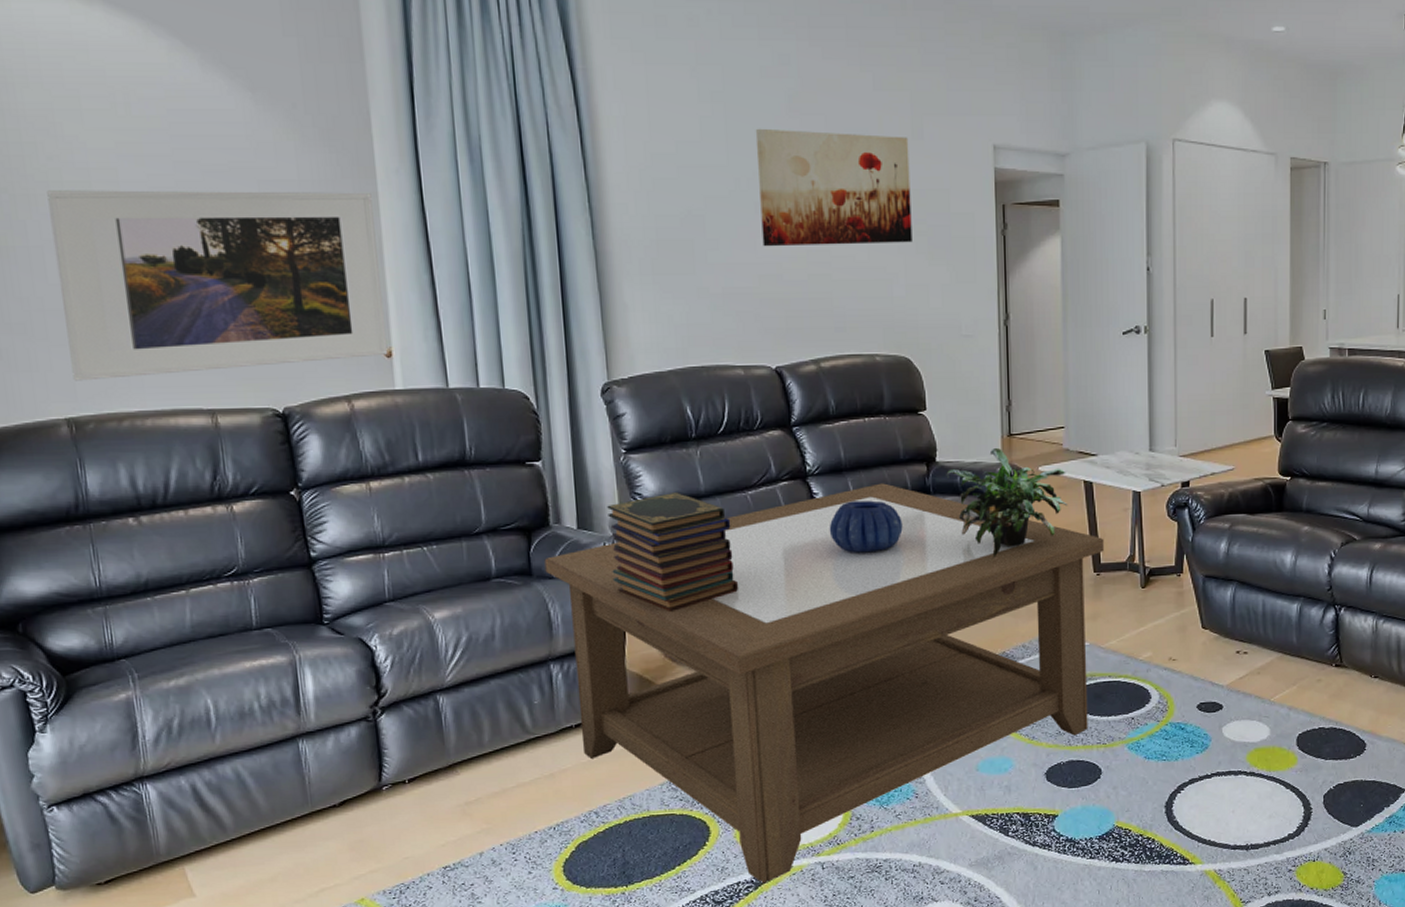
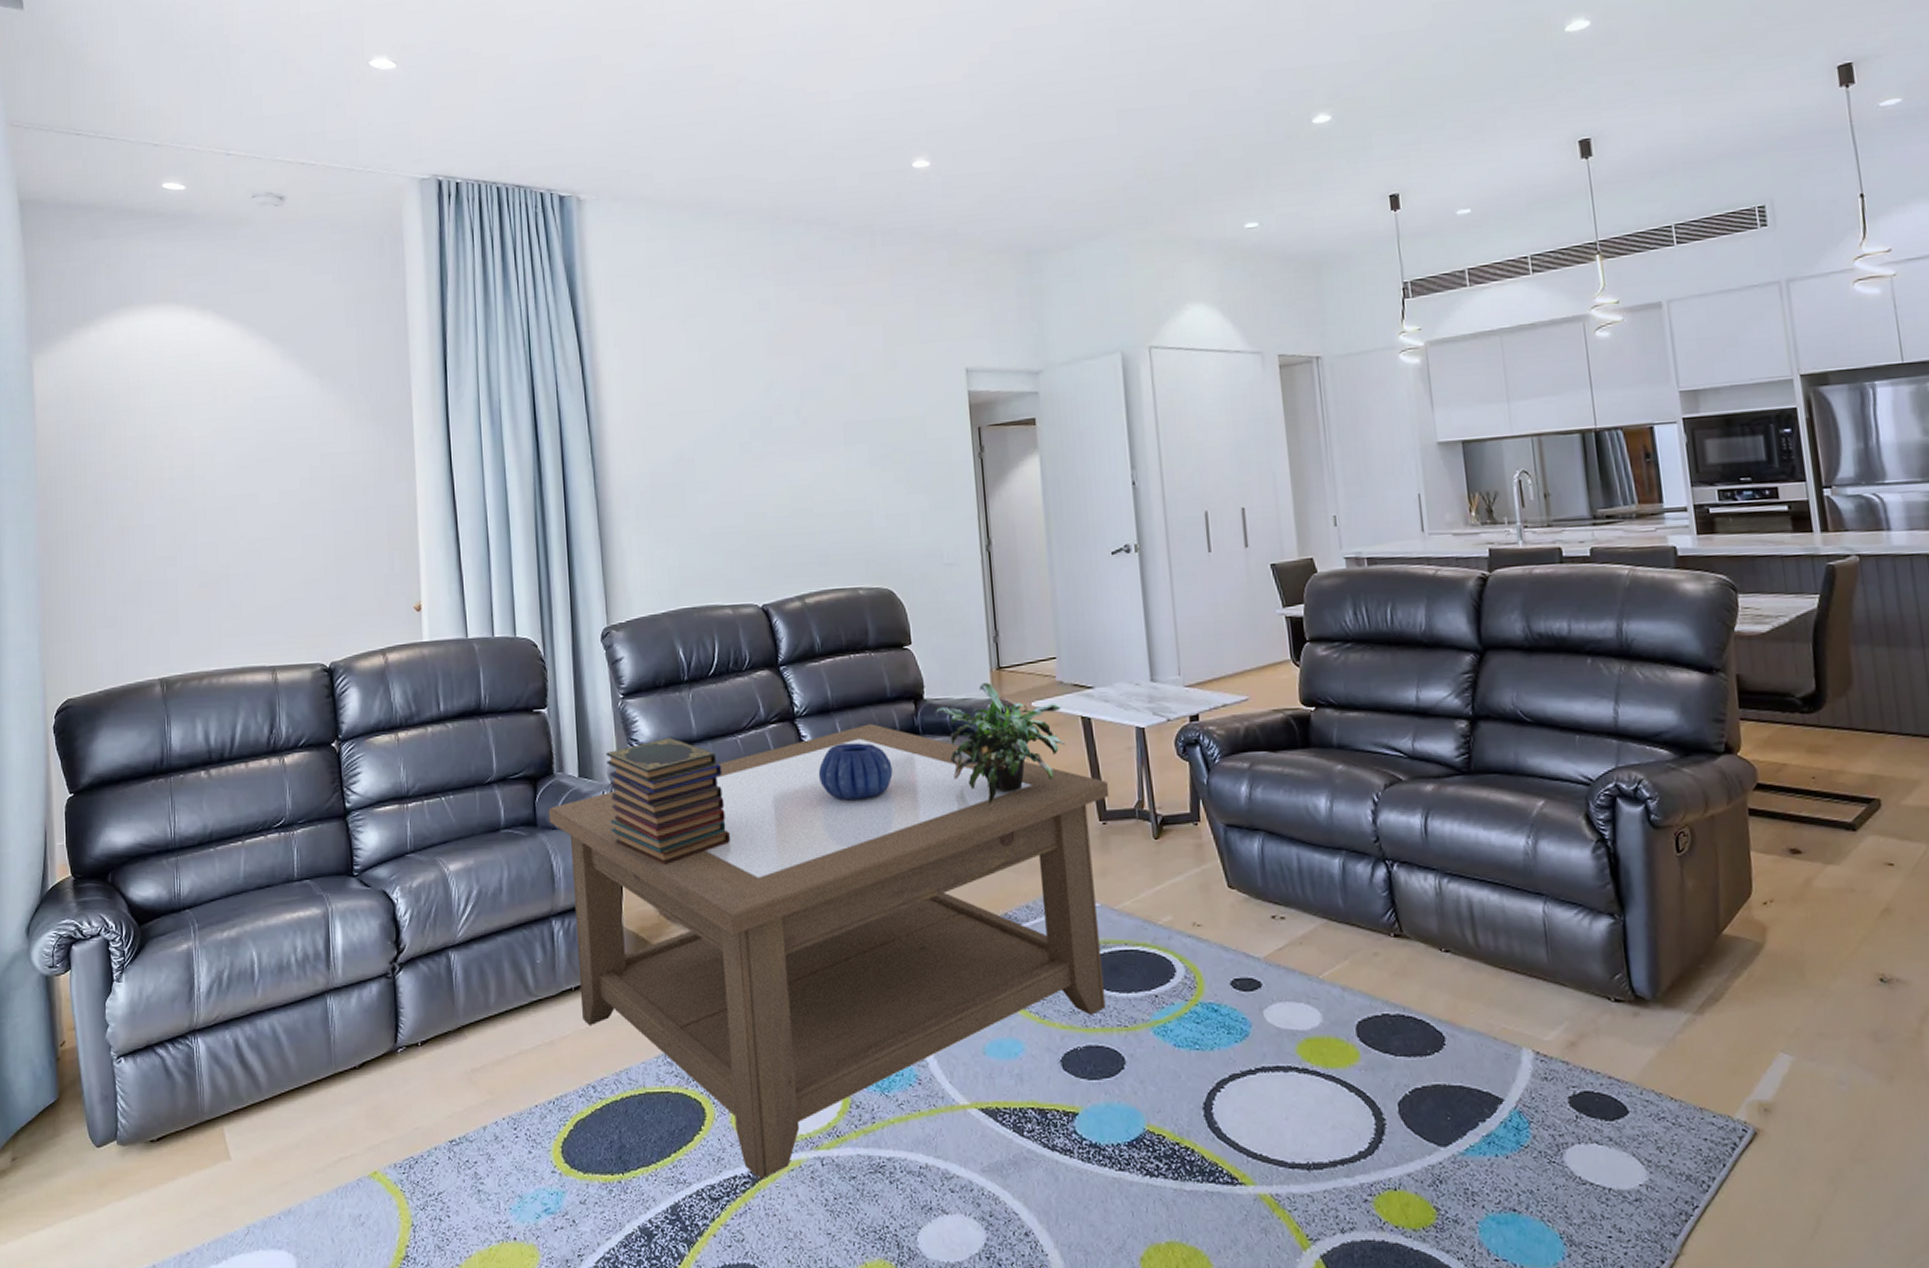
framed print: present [47,190,388,381] -> none [161,459,418,644]
wall art: present [755,128,912,247] -> none [739,368,891,486]

